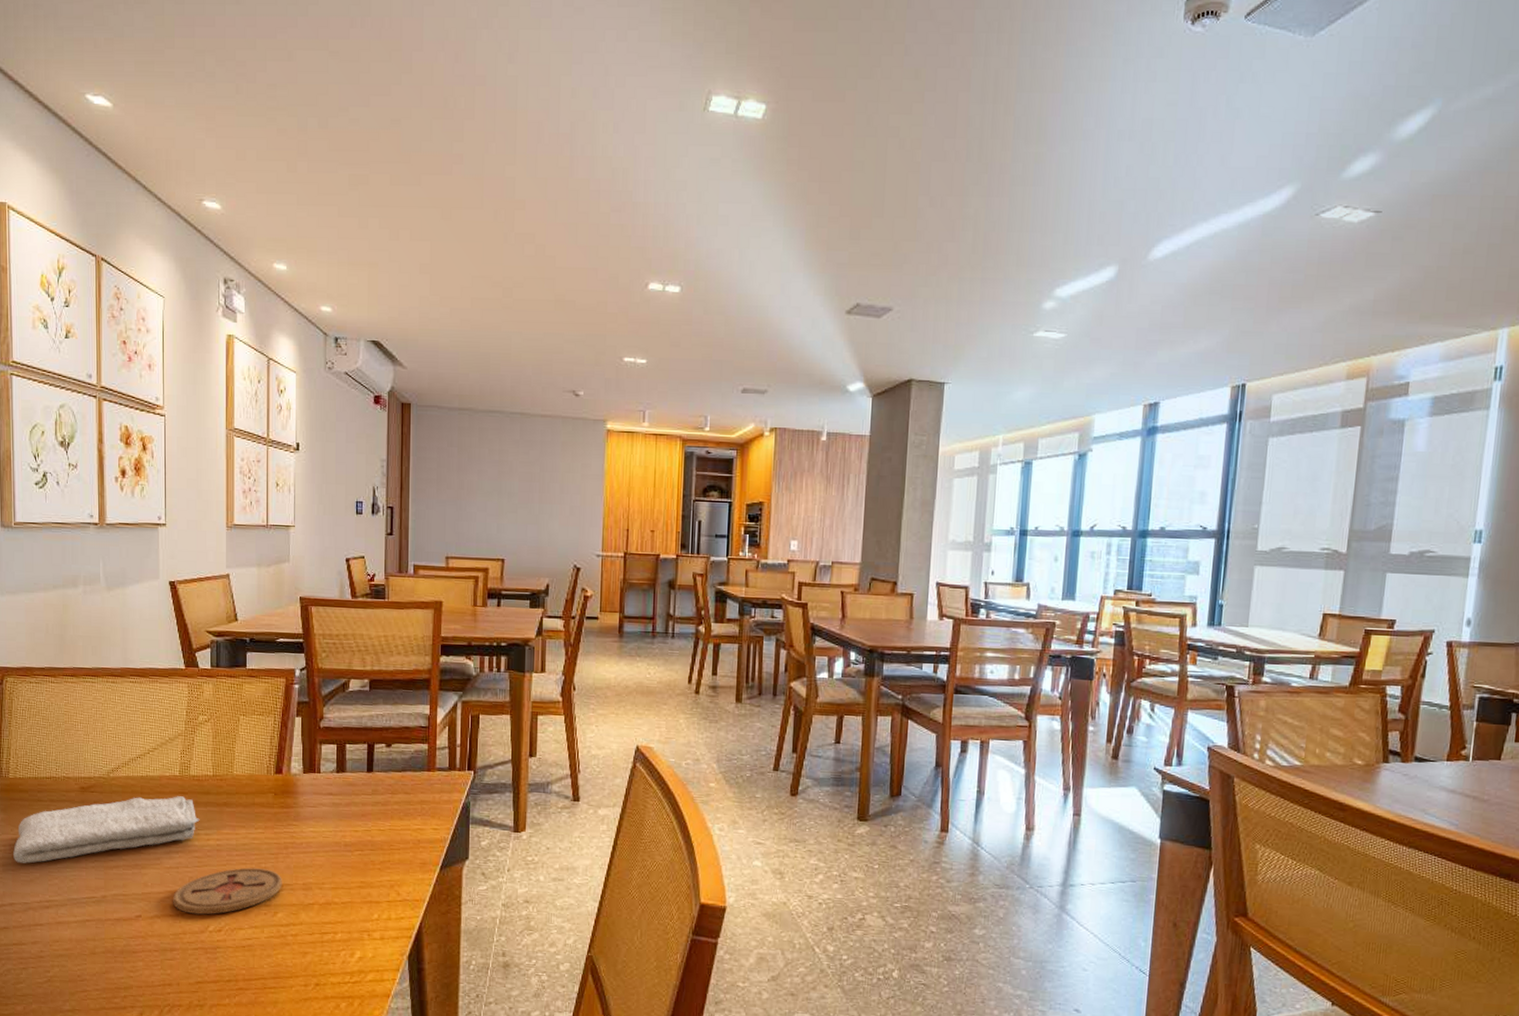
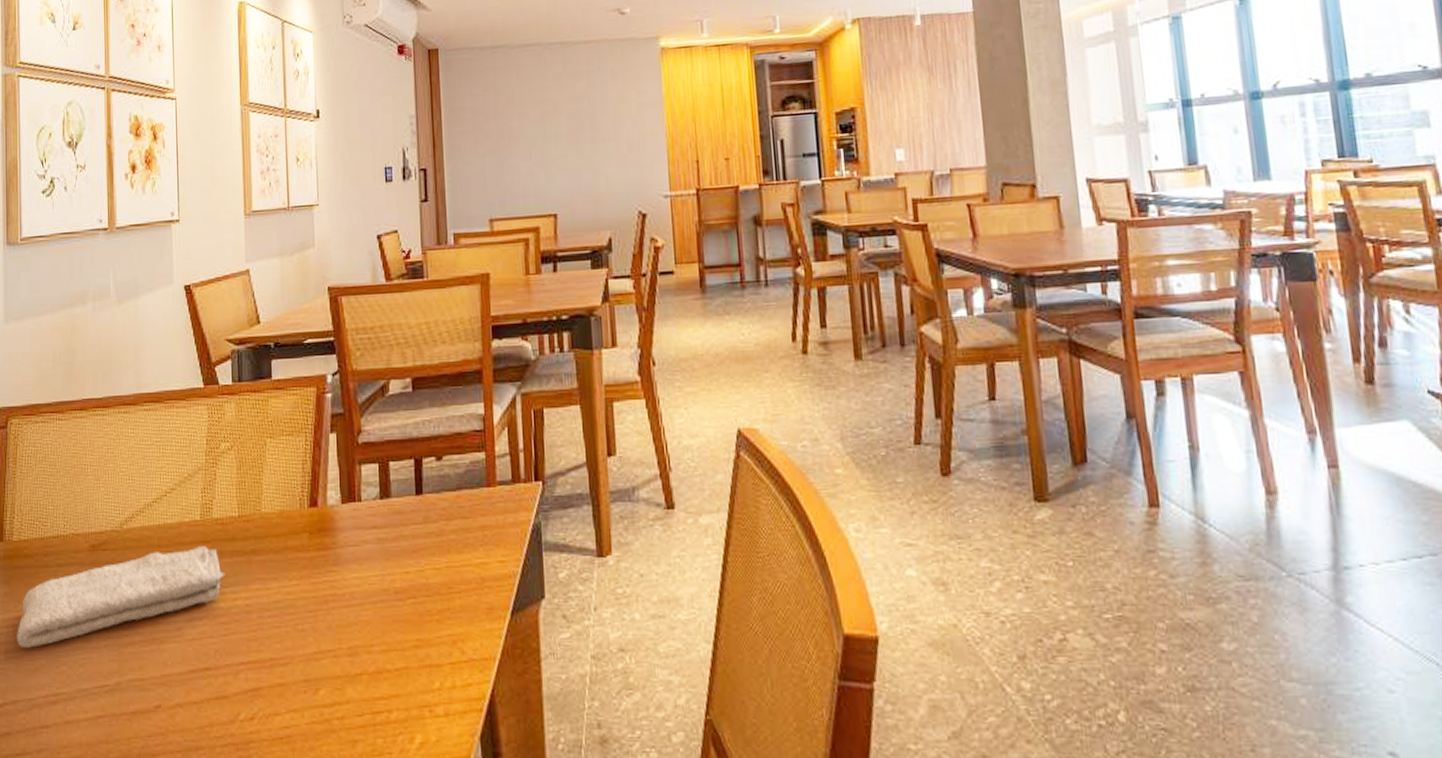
coaster: present [173,867,282,915] -> none [197,632,324,699]

